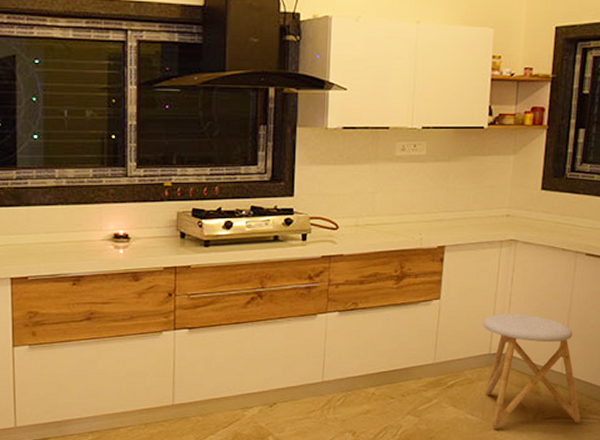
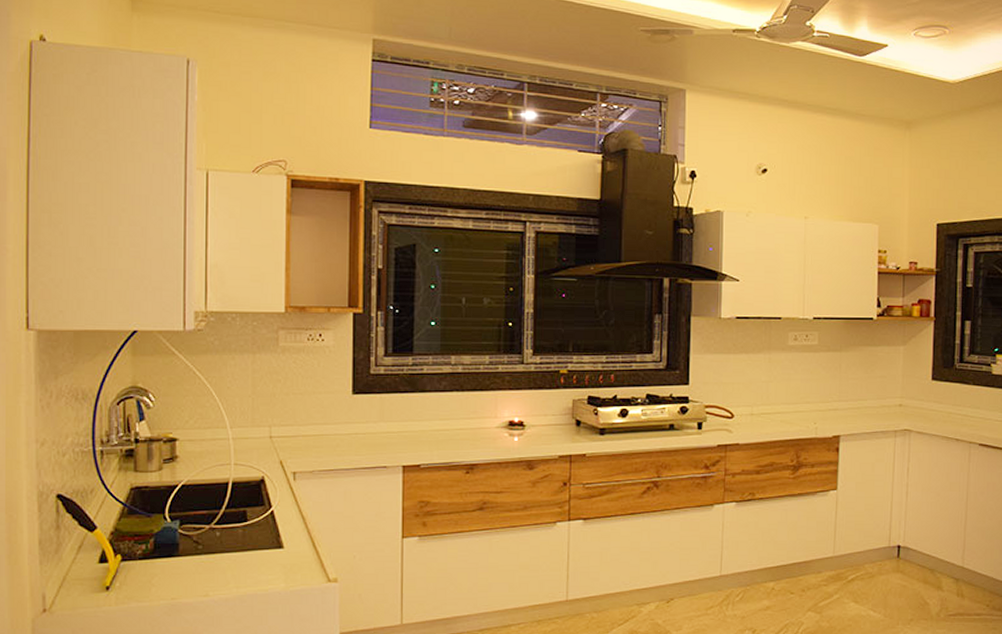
stool: present [482,314,581,429] -> none [881,505,985,626]

